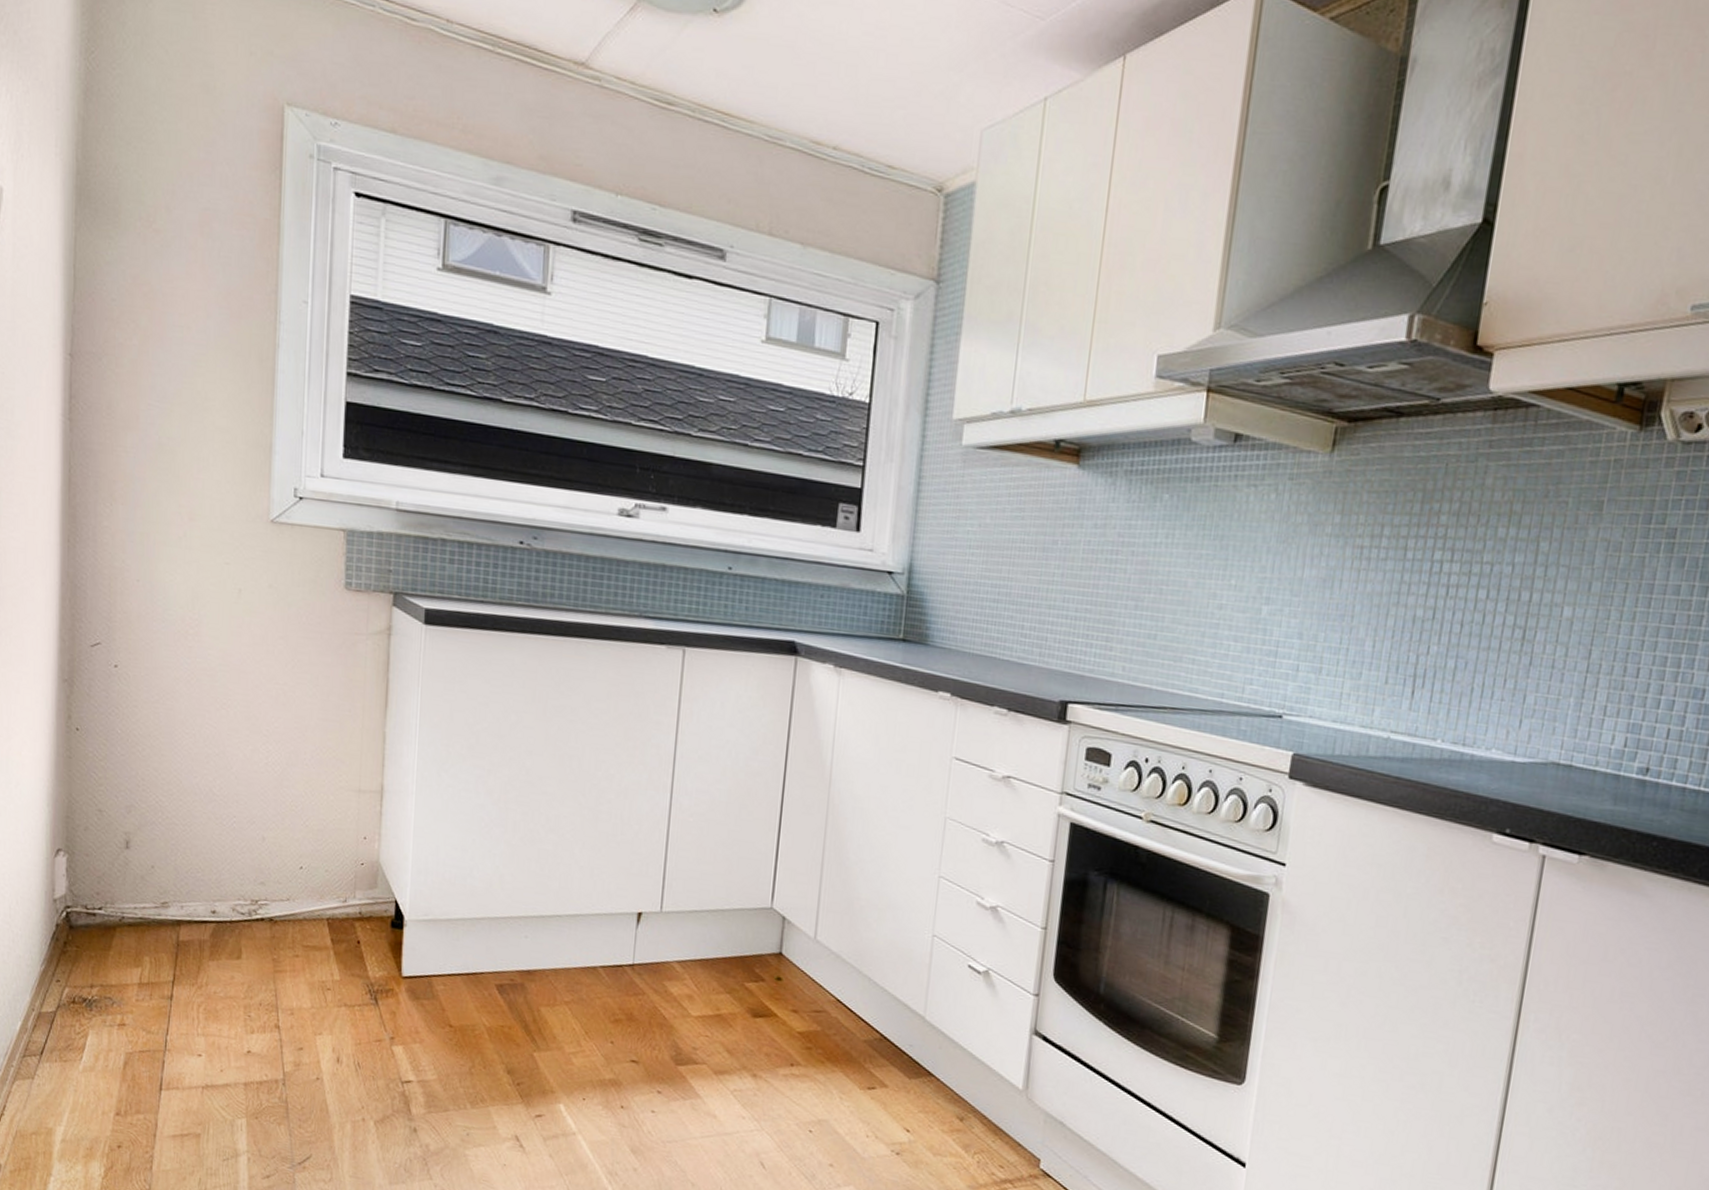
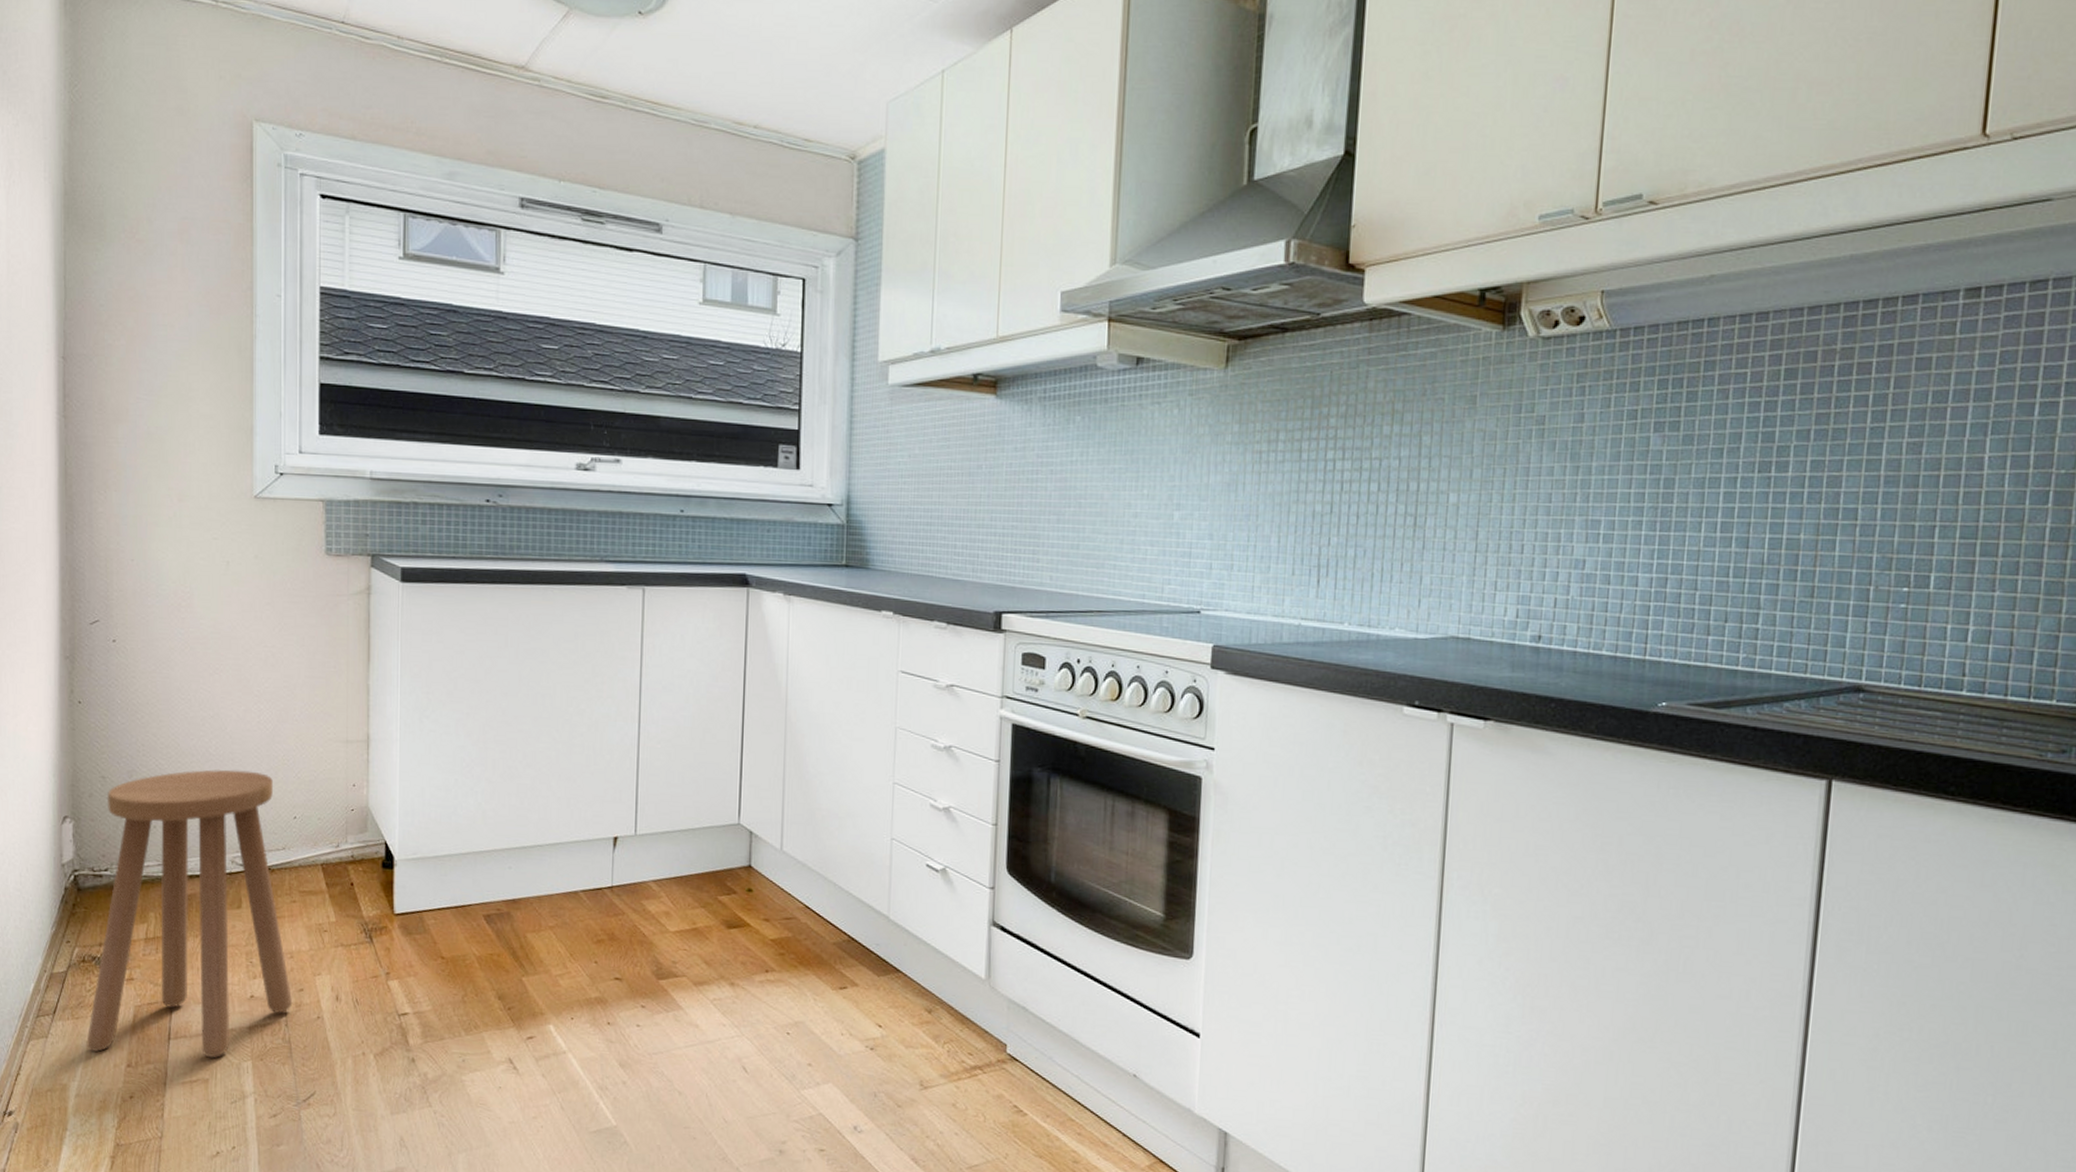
stool: none [74,810,292,1113] -> present [86,769,293,1059]

